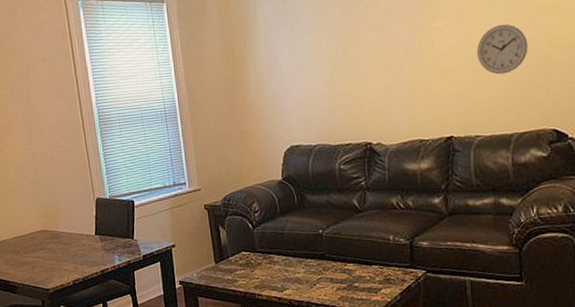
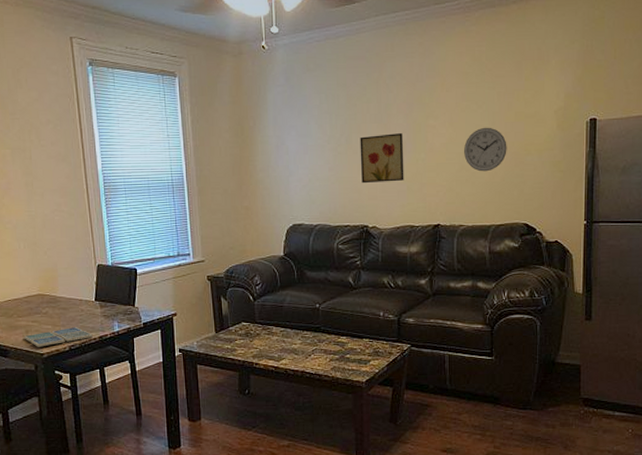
drink coaster: none [30,262,95,283] -> present [24,327,93,347]
wall art: none [358,39,410,98] -> present [360,133,404,184]

